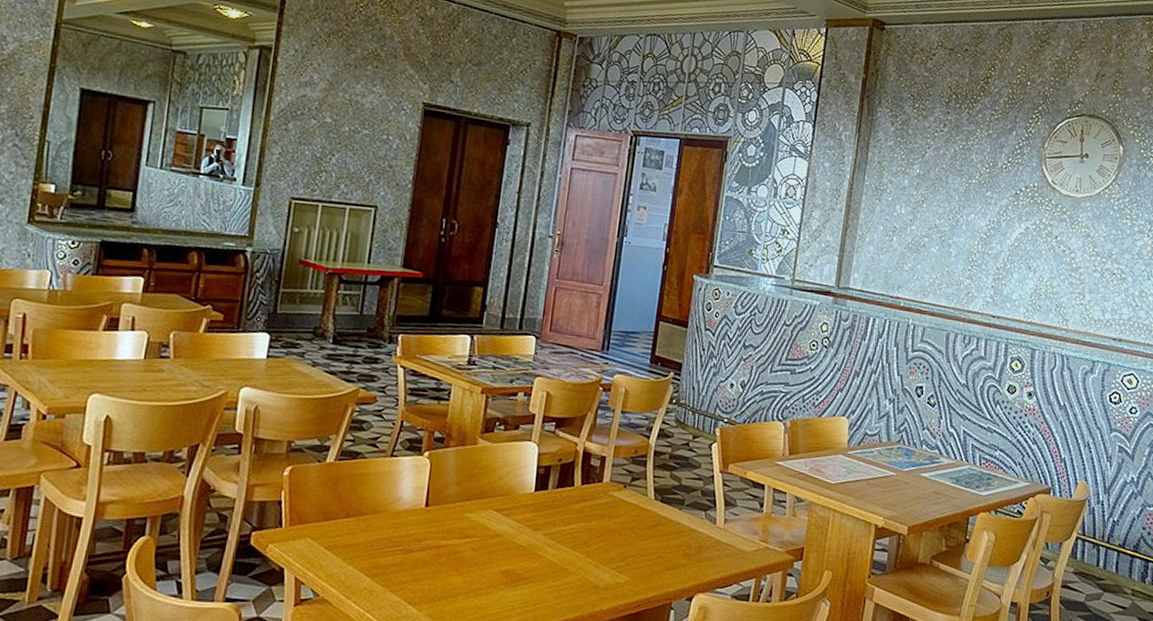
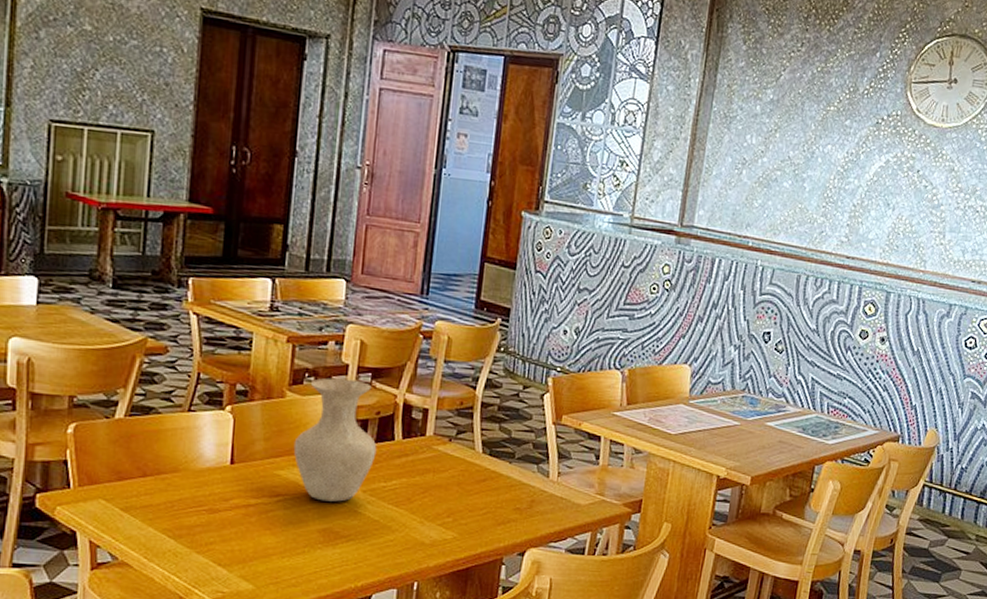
vase: none [482,426,558,545] -> present [293,377,377,502]

